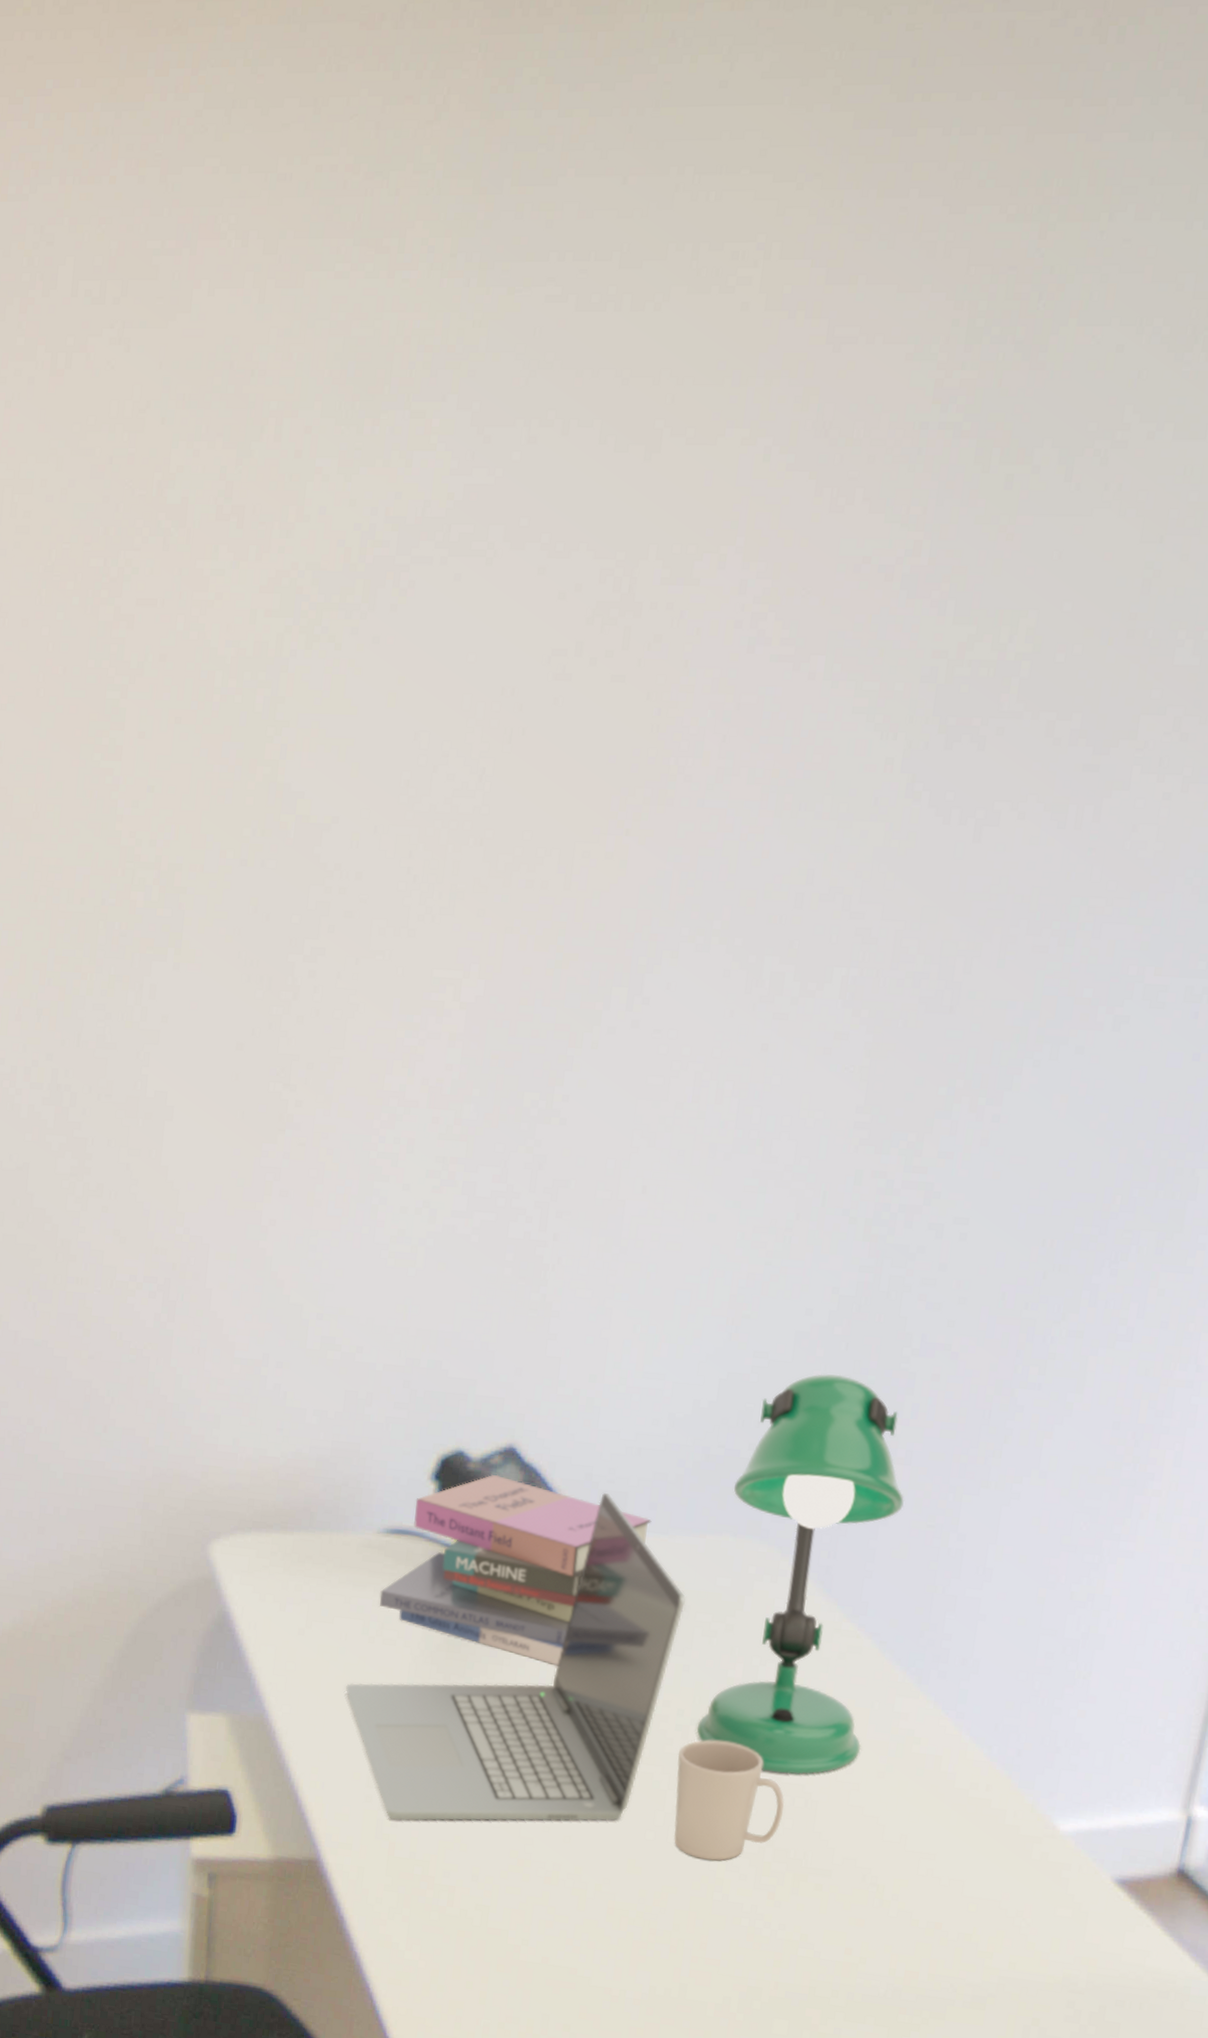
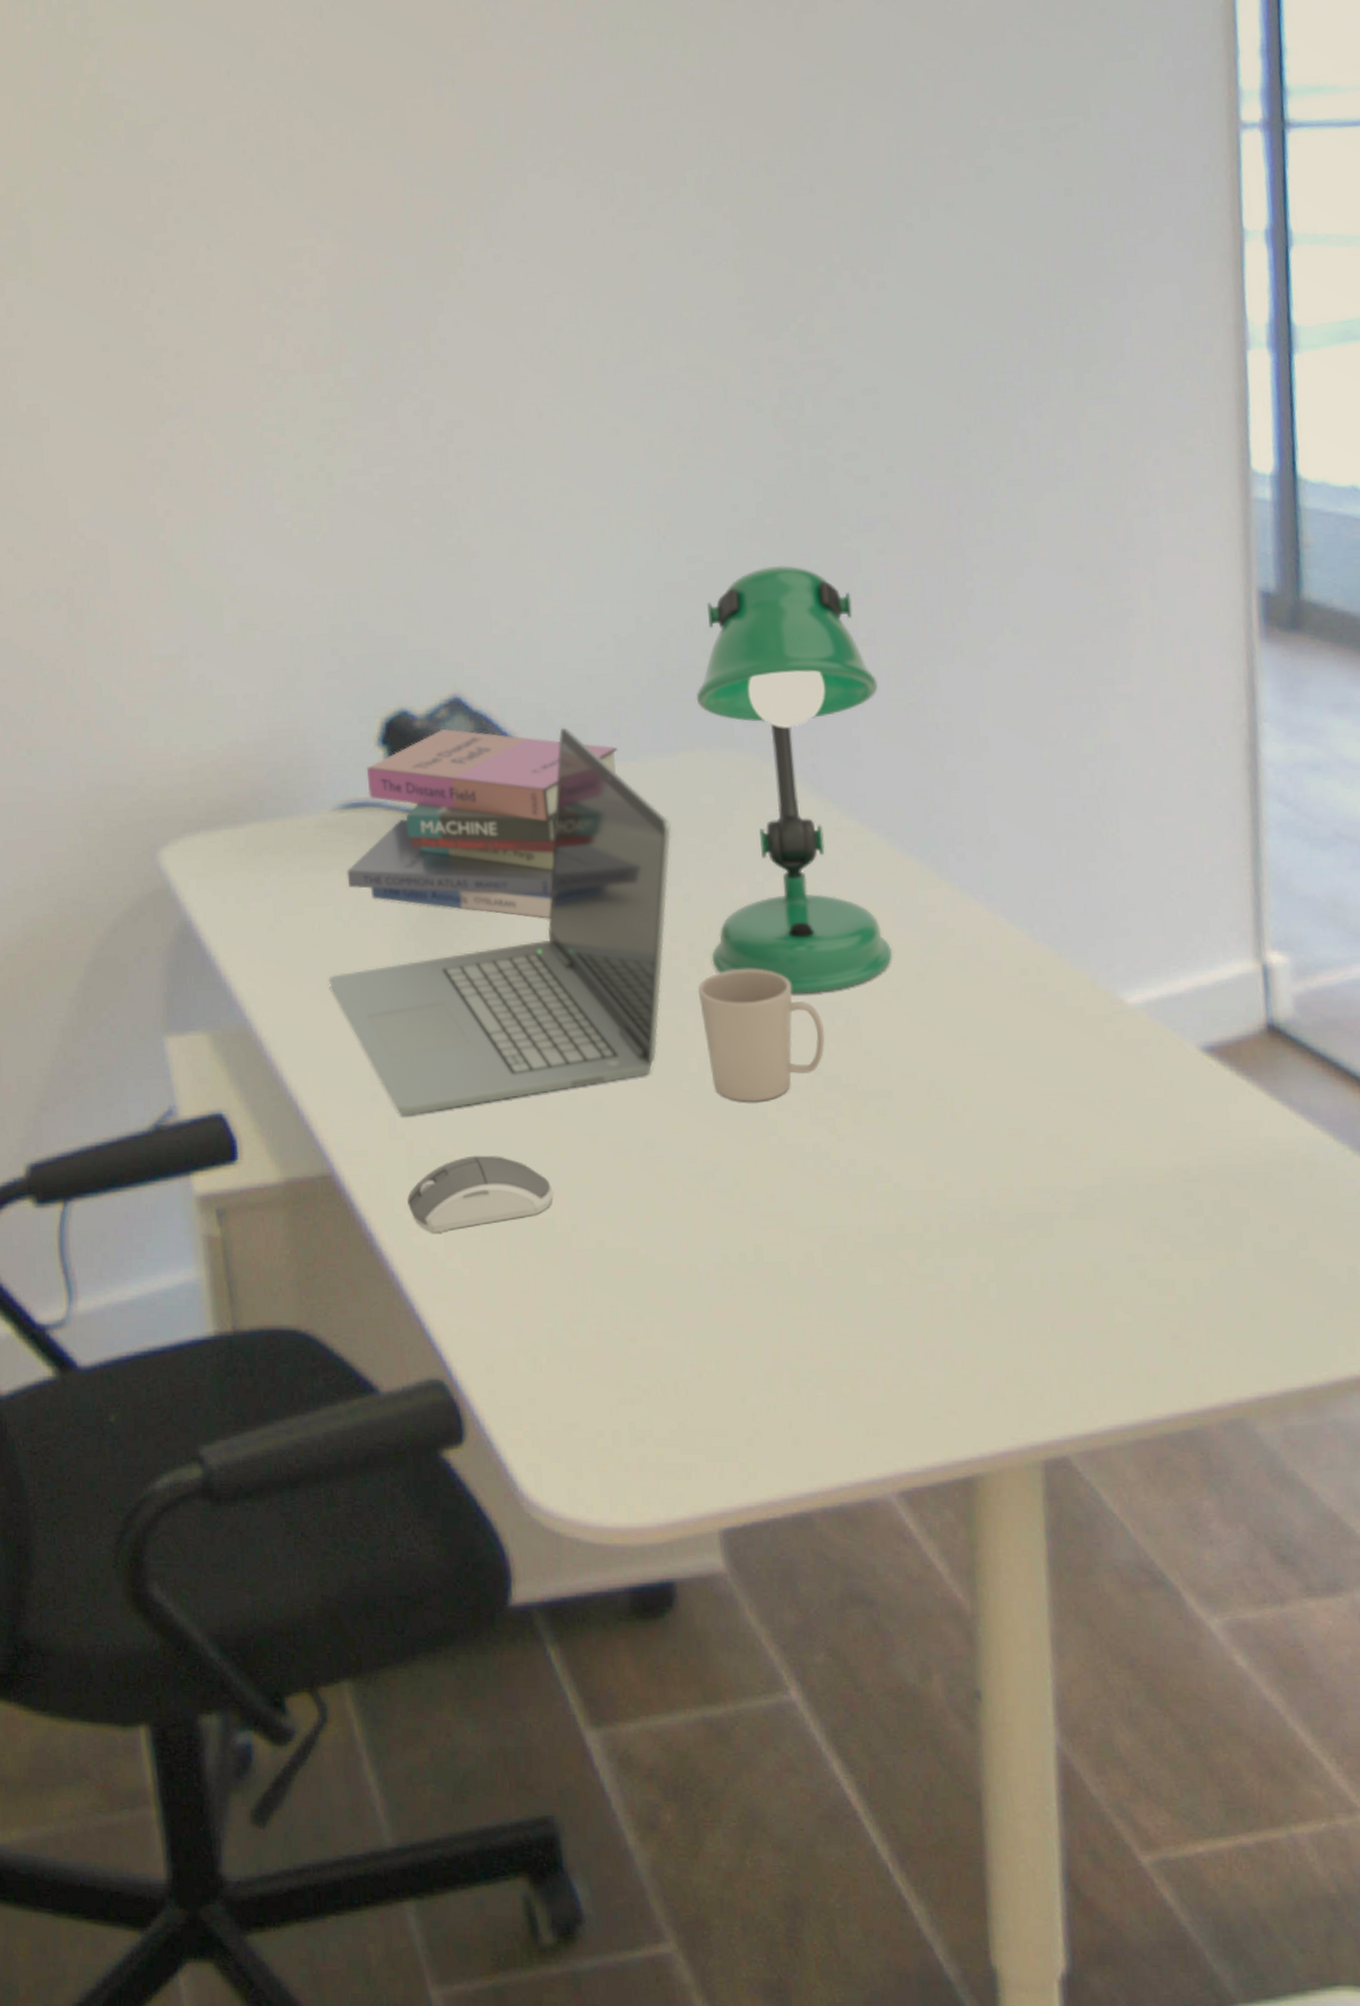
computer mouse: none [380,1864,513,1927] -> present [407,1155,554,1233]

